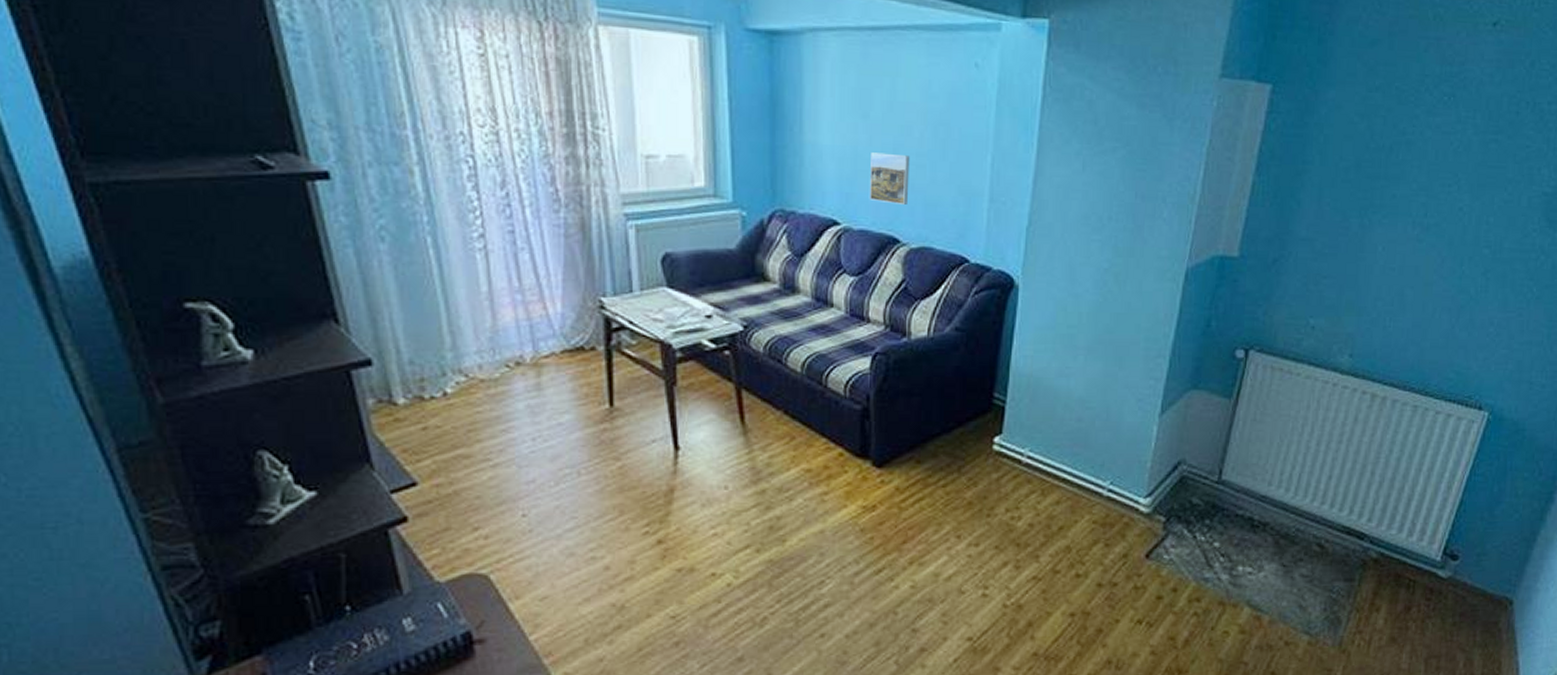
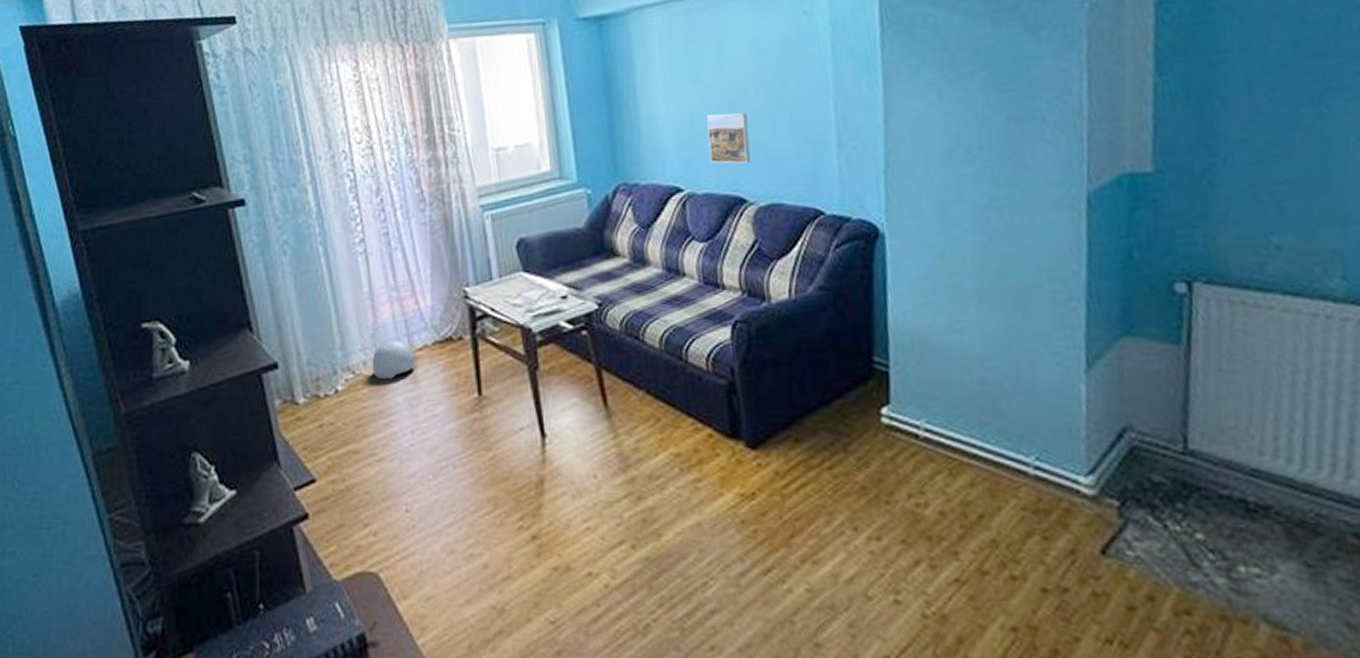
ball: none [489,344,540,385] -> present [372,339,416,379]

